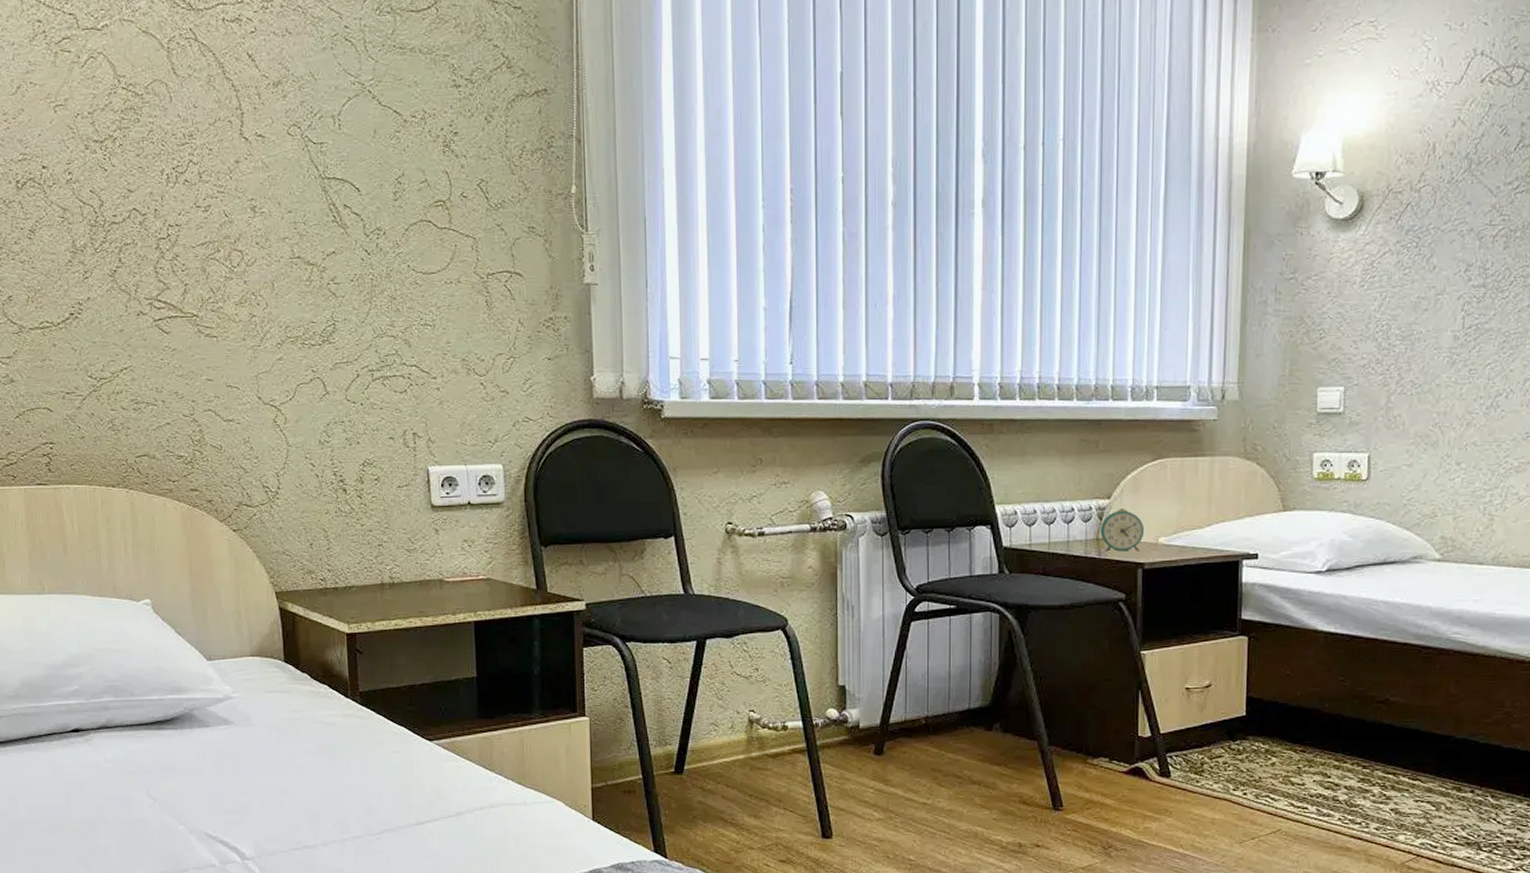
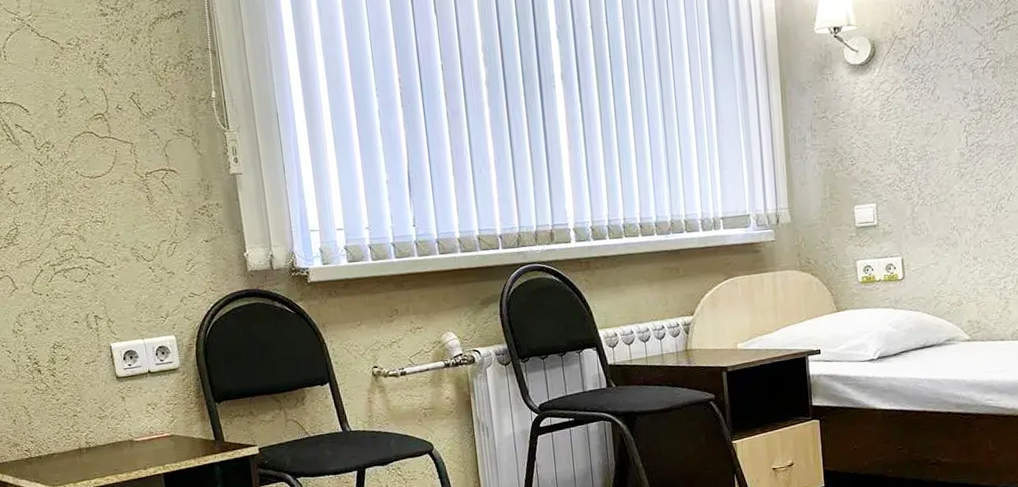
alarm clock: present [1101,508,1145,552] -> none [688,322,725,360]

